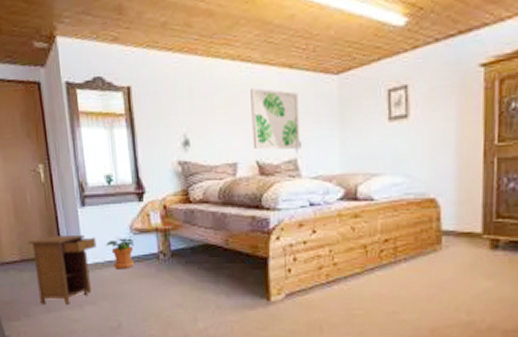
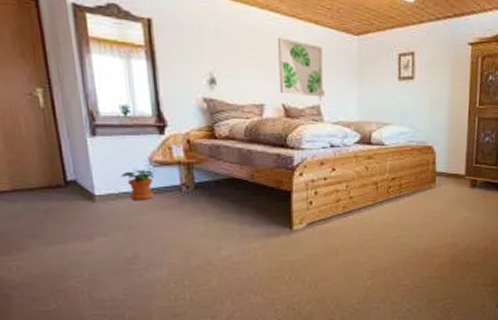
nightstand: present [28,235,97,304] -> none [22,165,110,237]

